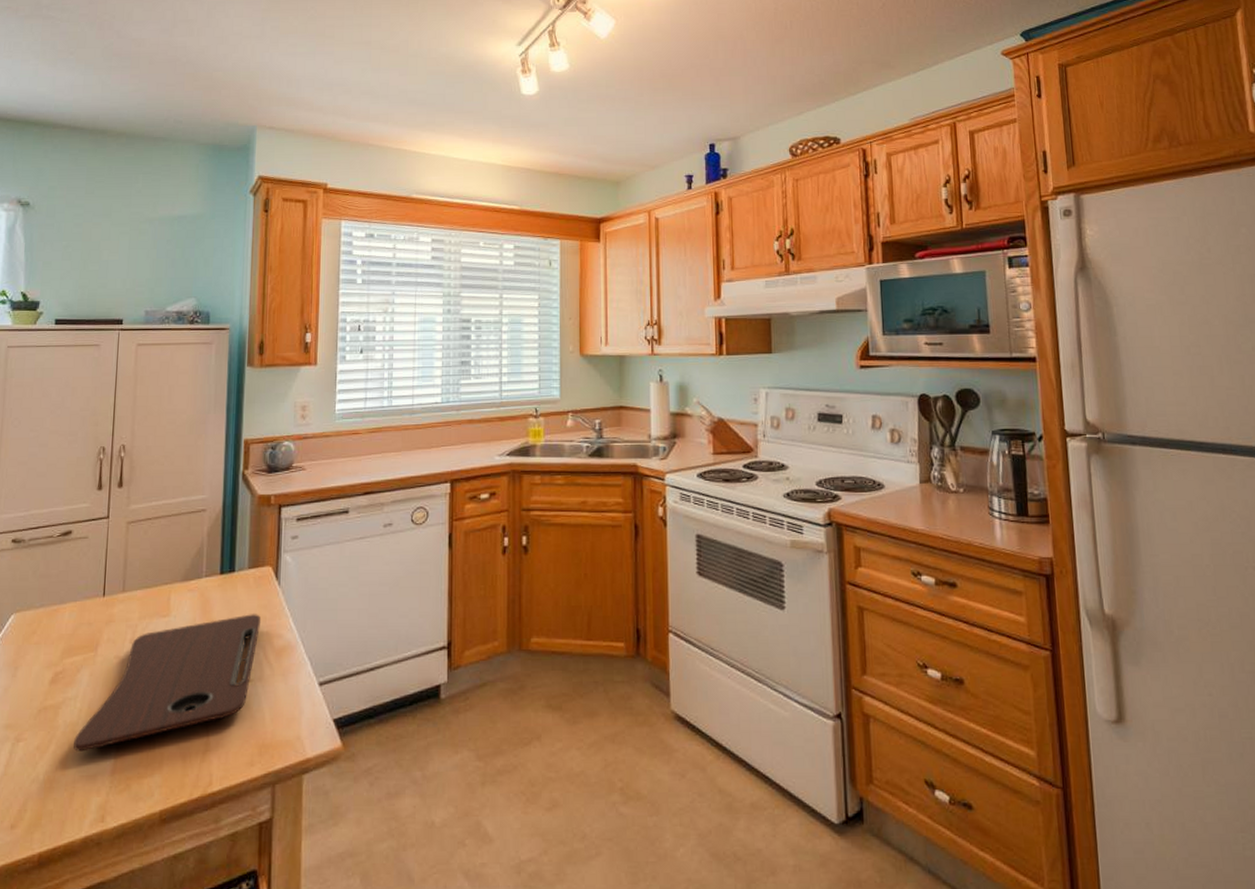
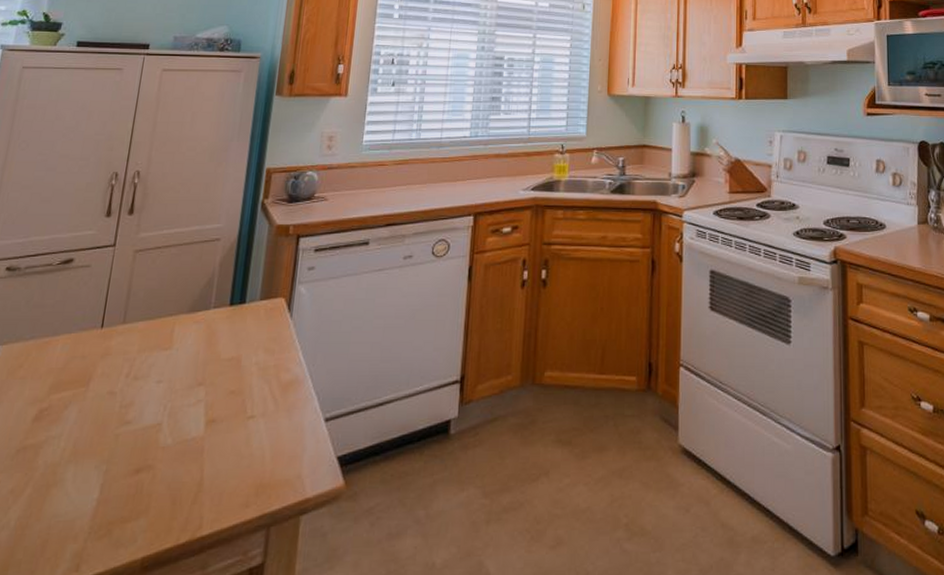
cutting board: present [74,613,262,752] -> none [52,345,270,495]

